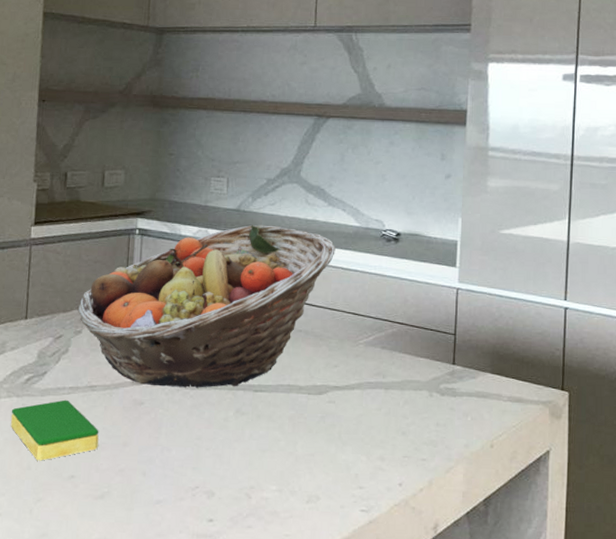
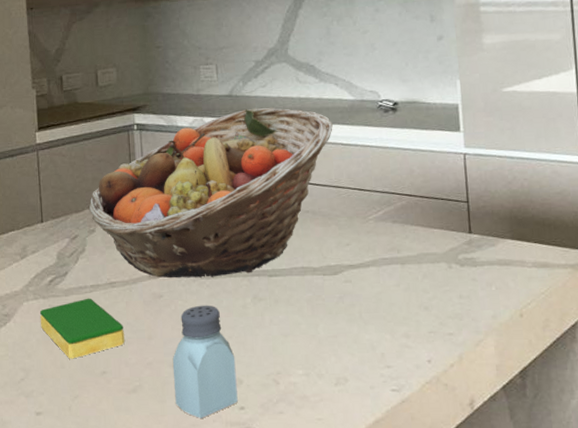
saltshaker: none [143,415,210,528] -> present [172,305,238,418]

